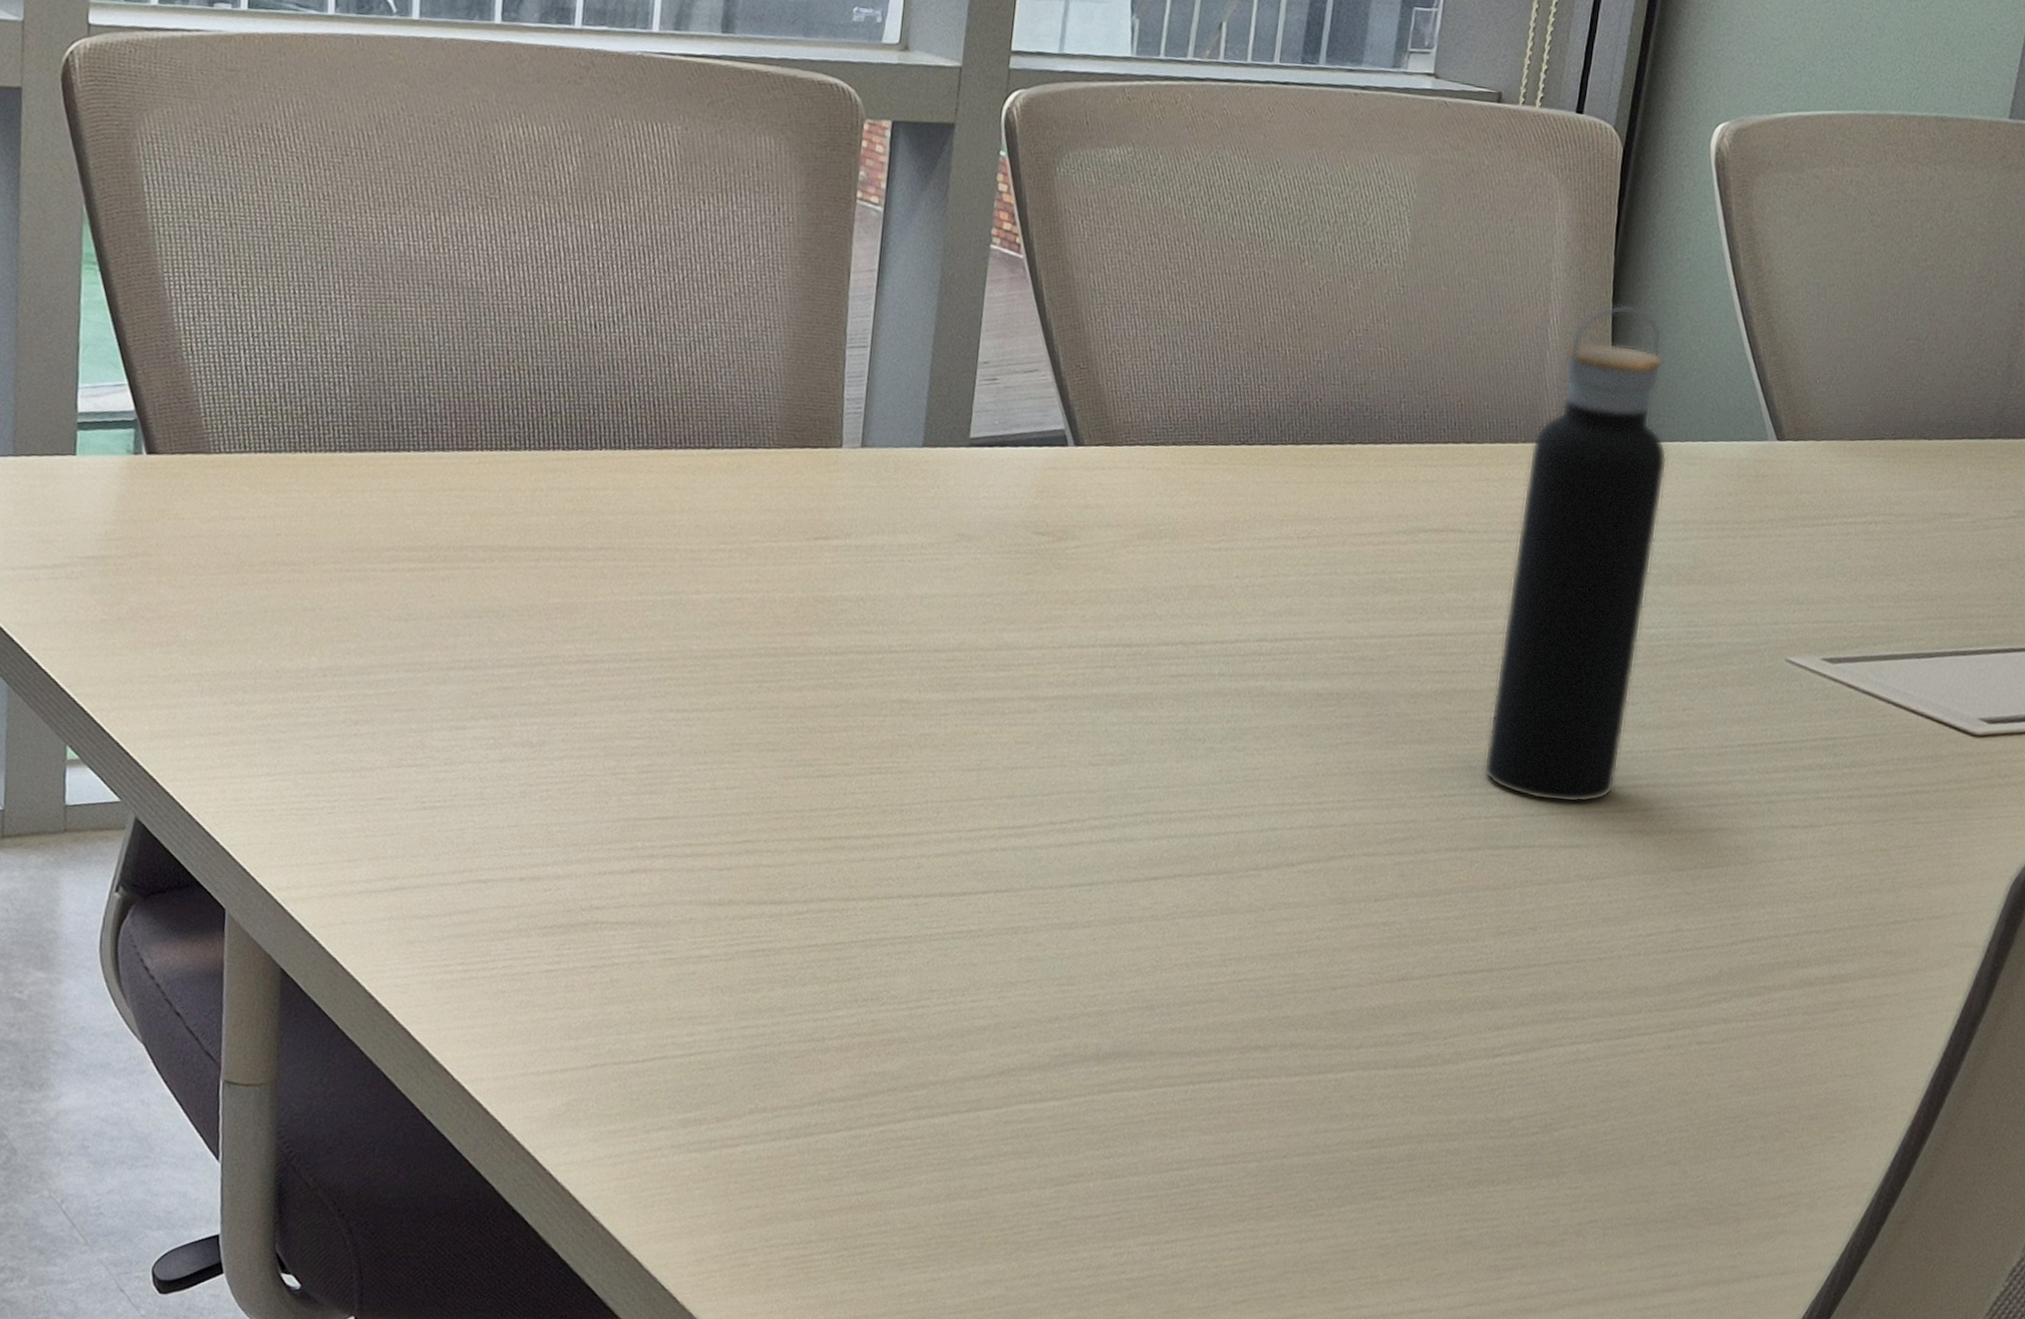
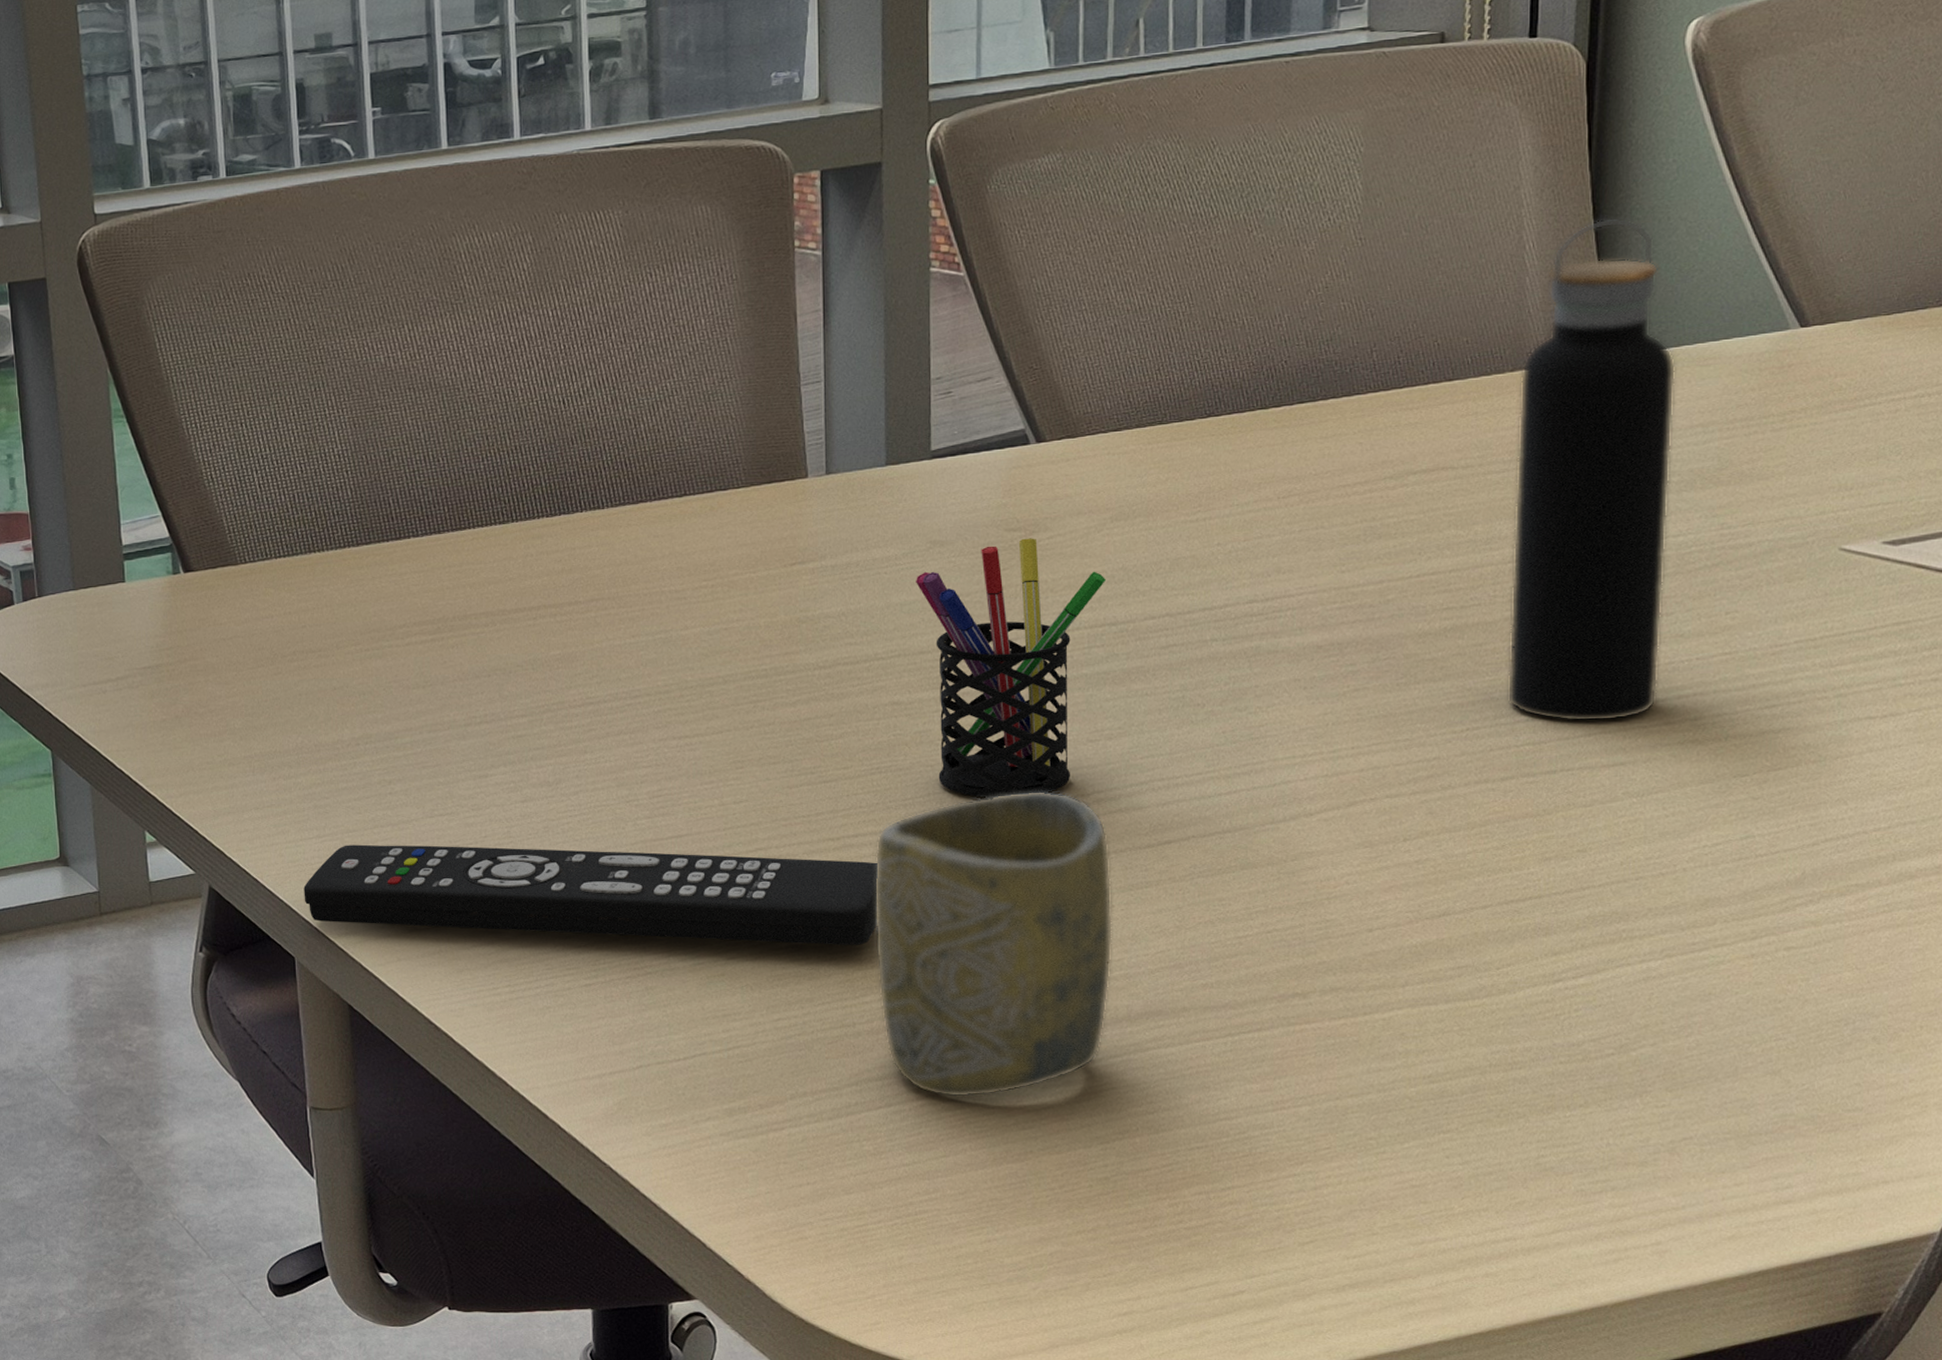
remote control: none [243,787,867,955] -> present [303,844,878,945]
cup: none [852,811,1098,1127] -> present [875,791,1112,1098]
pen holder: none [938,544,1127,815] -> present [916,538,1107,798]

